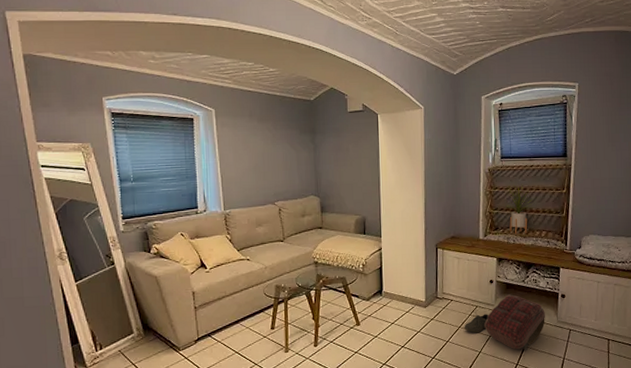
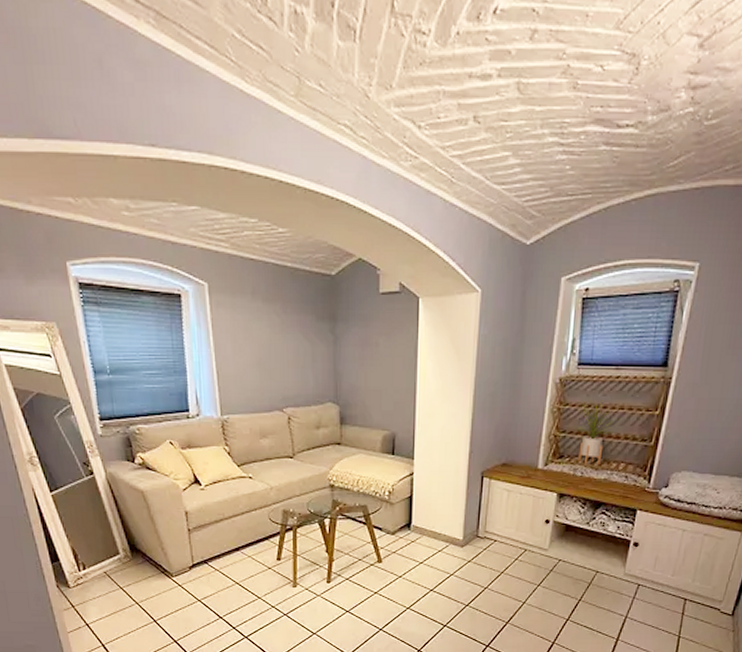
shoe: present [464,309,489,334] -> none [507,553,539,581]
backpack: present [484,294,546,350] -> none [533,538,611,605]

